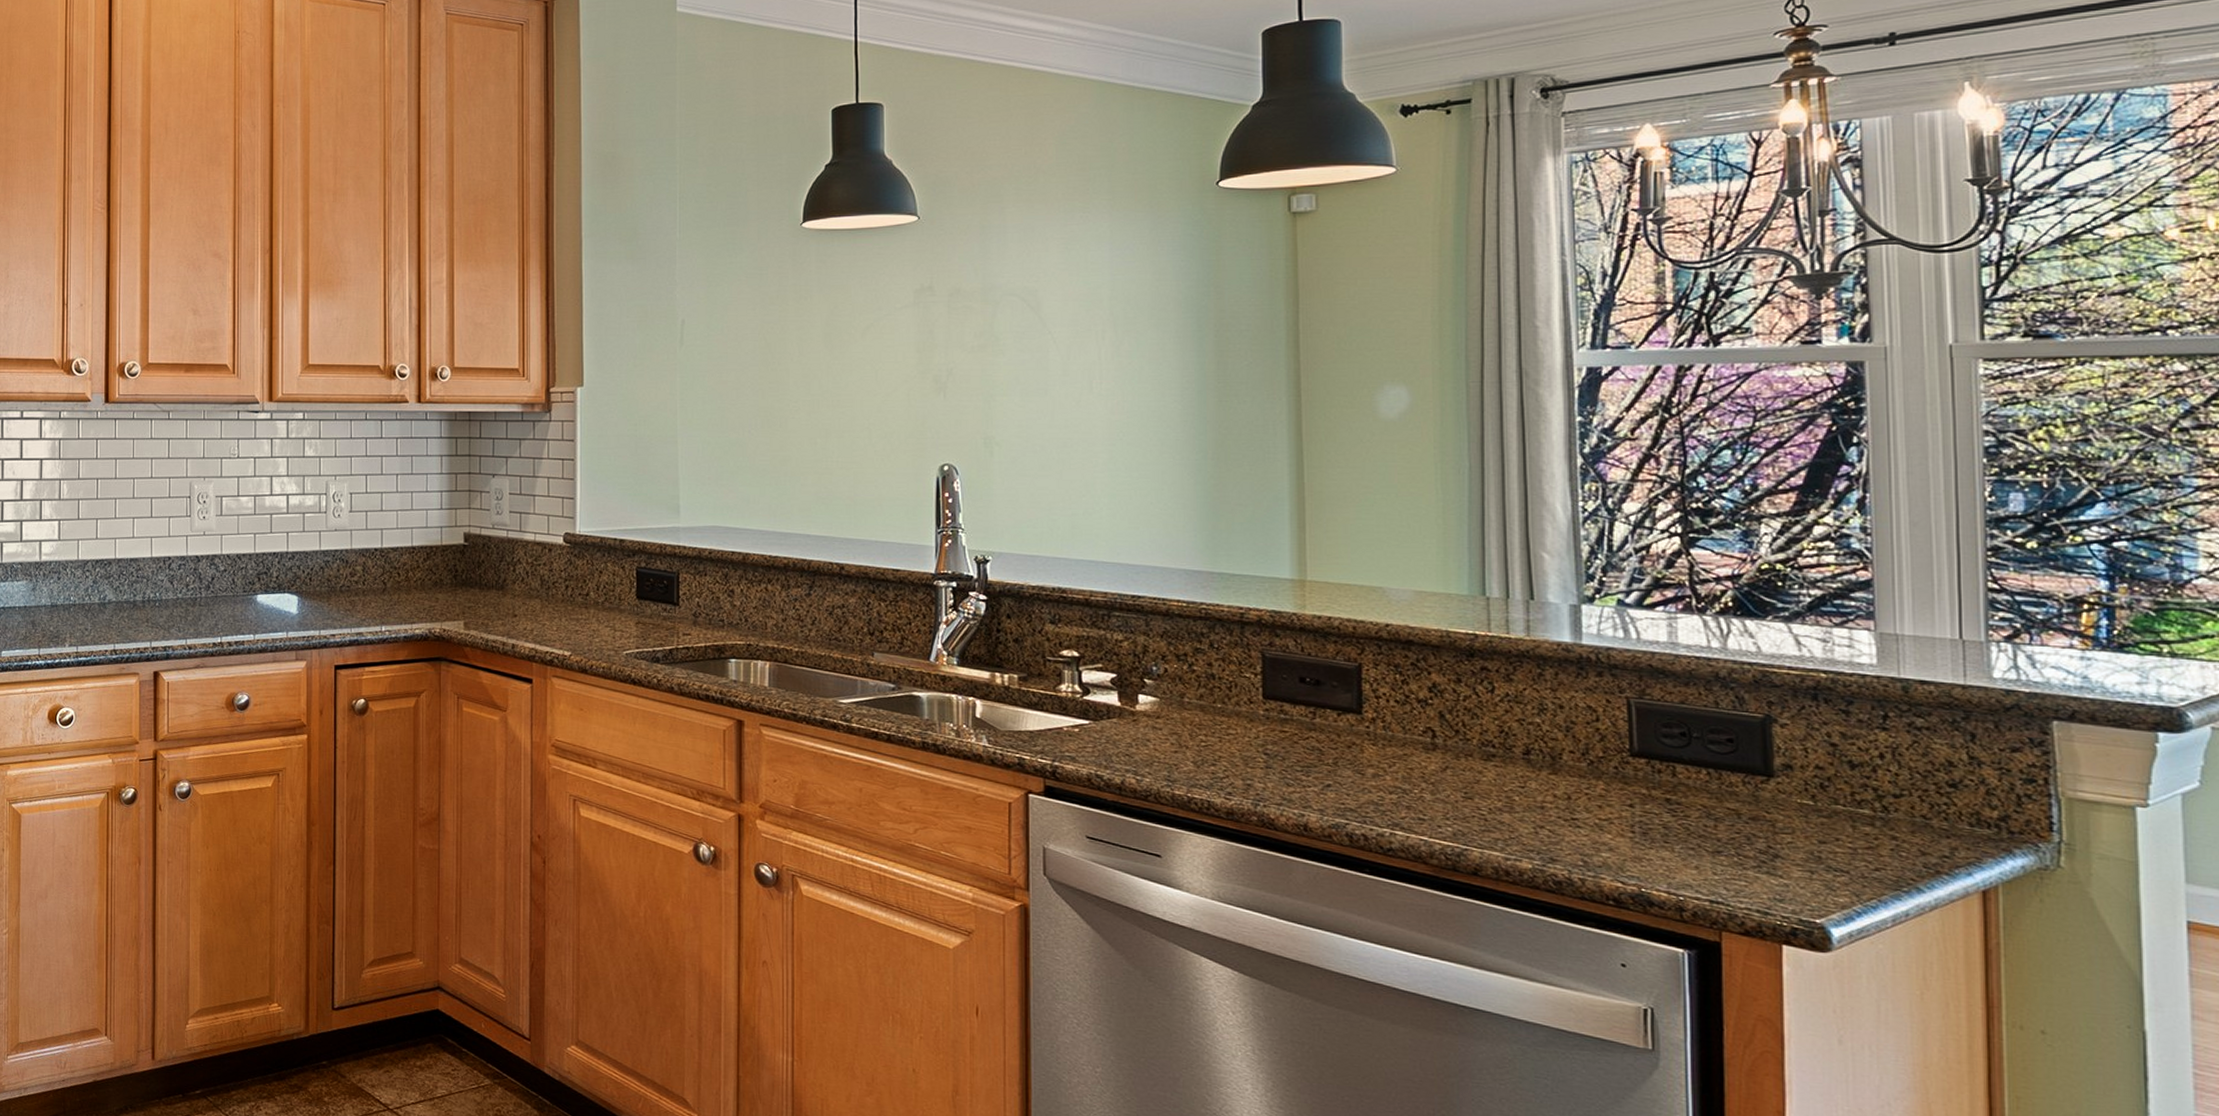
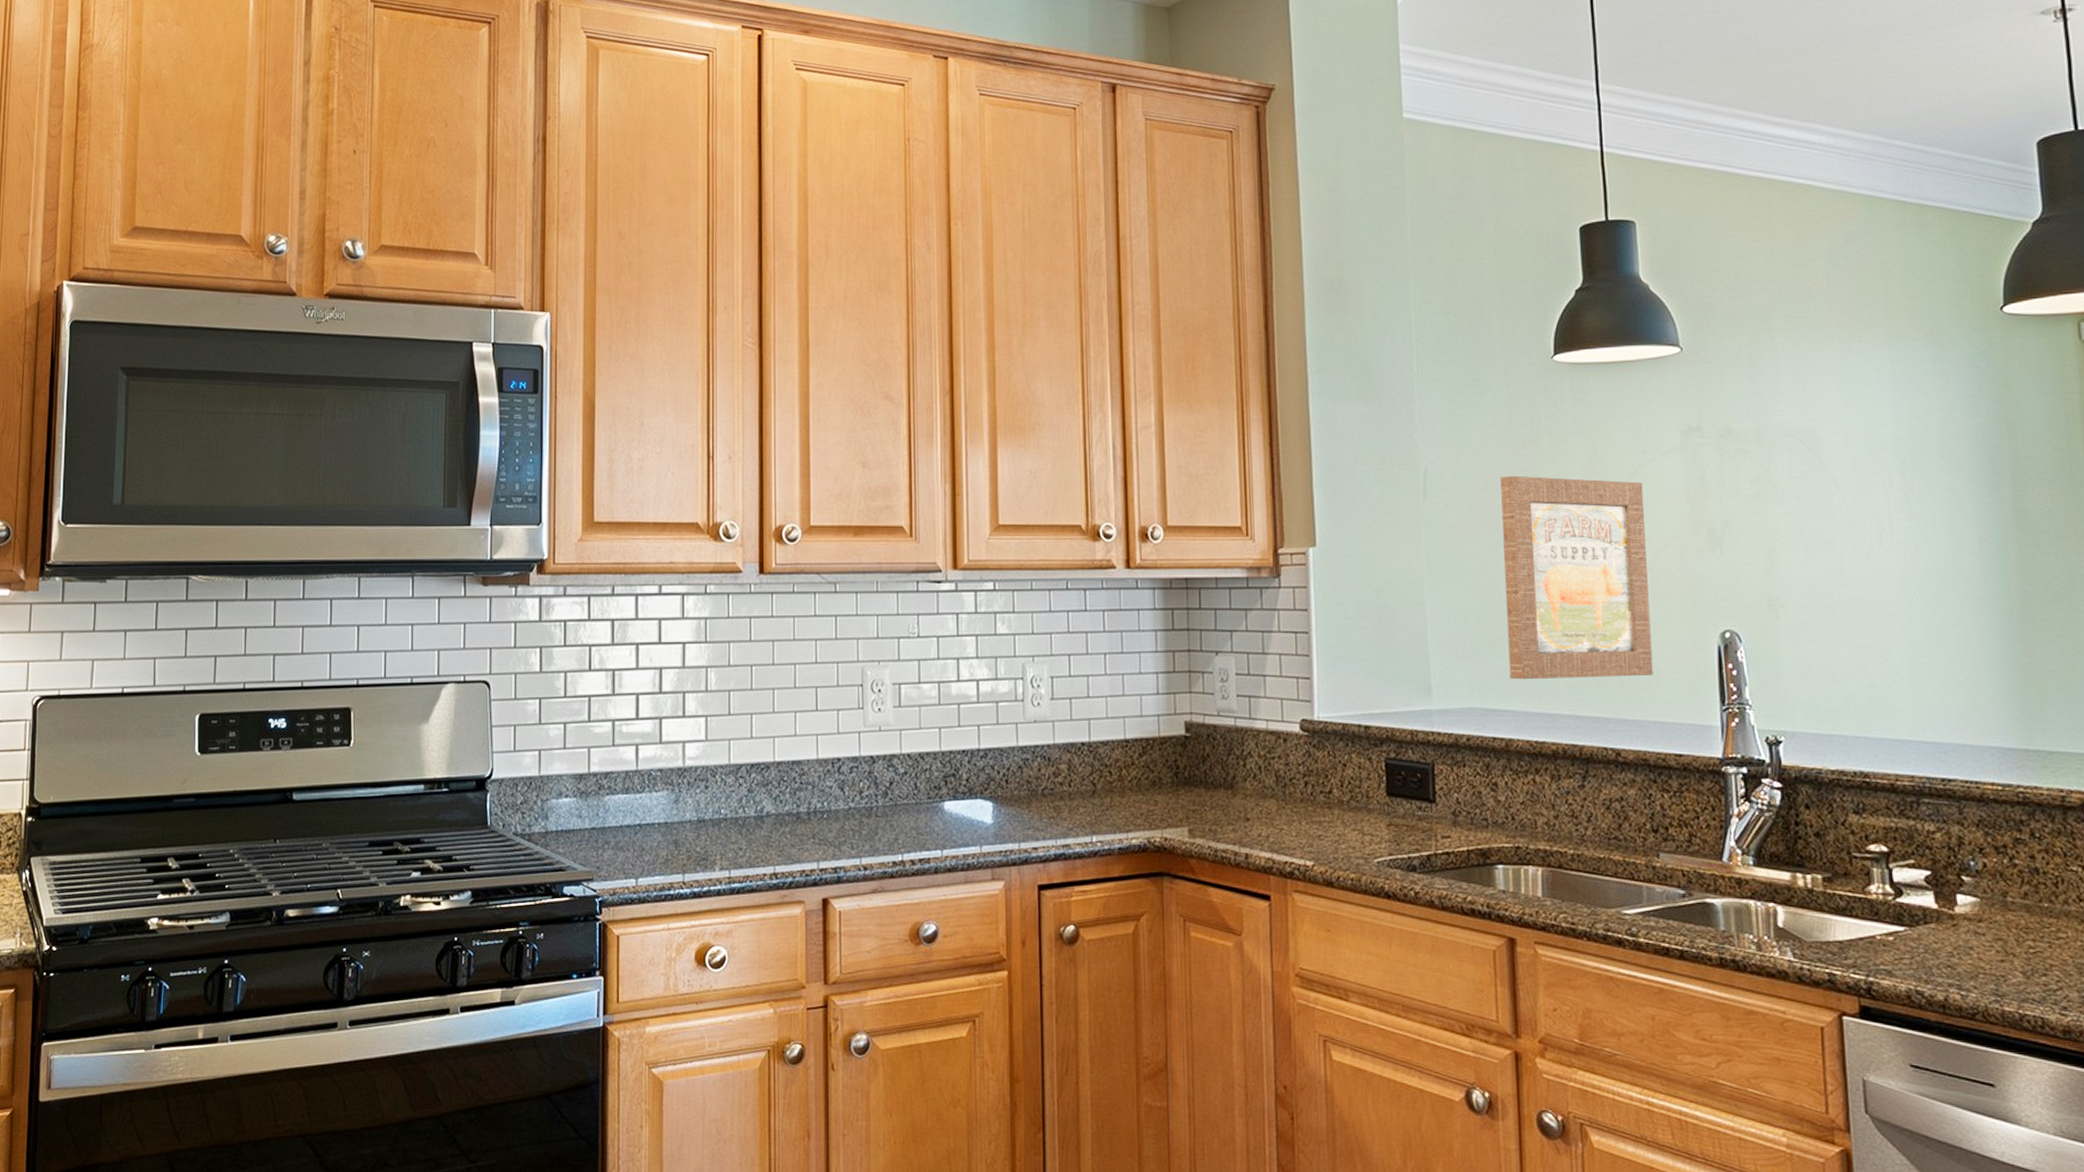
wall art: none [748,327,878,504] -> present [1500,475,1654,680]

